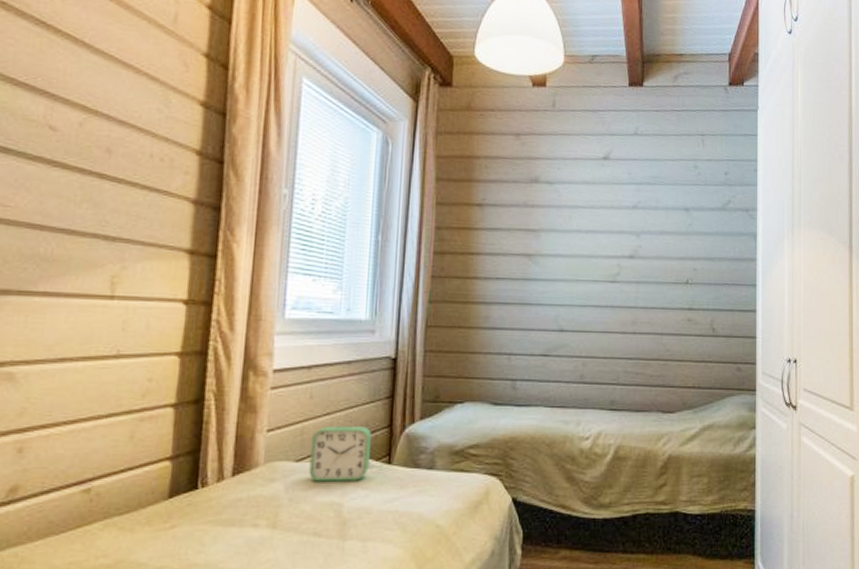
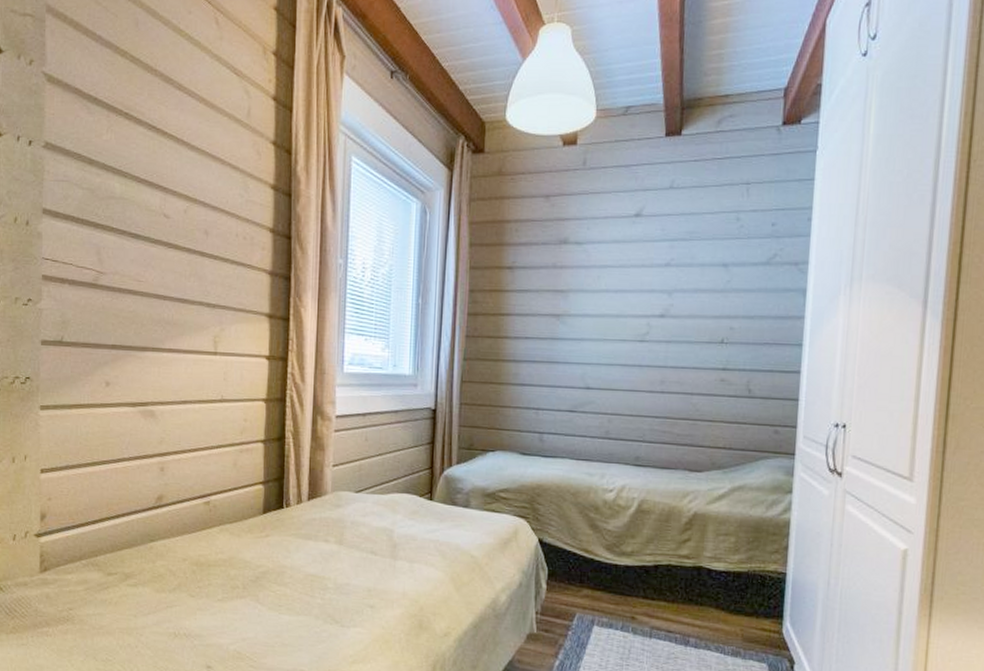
alarm clock: present [309,425,371,482] -> none [366,465,415,512]

